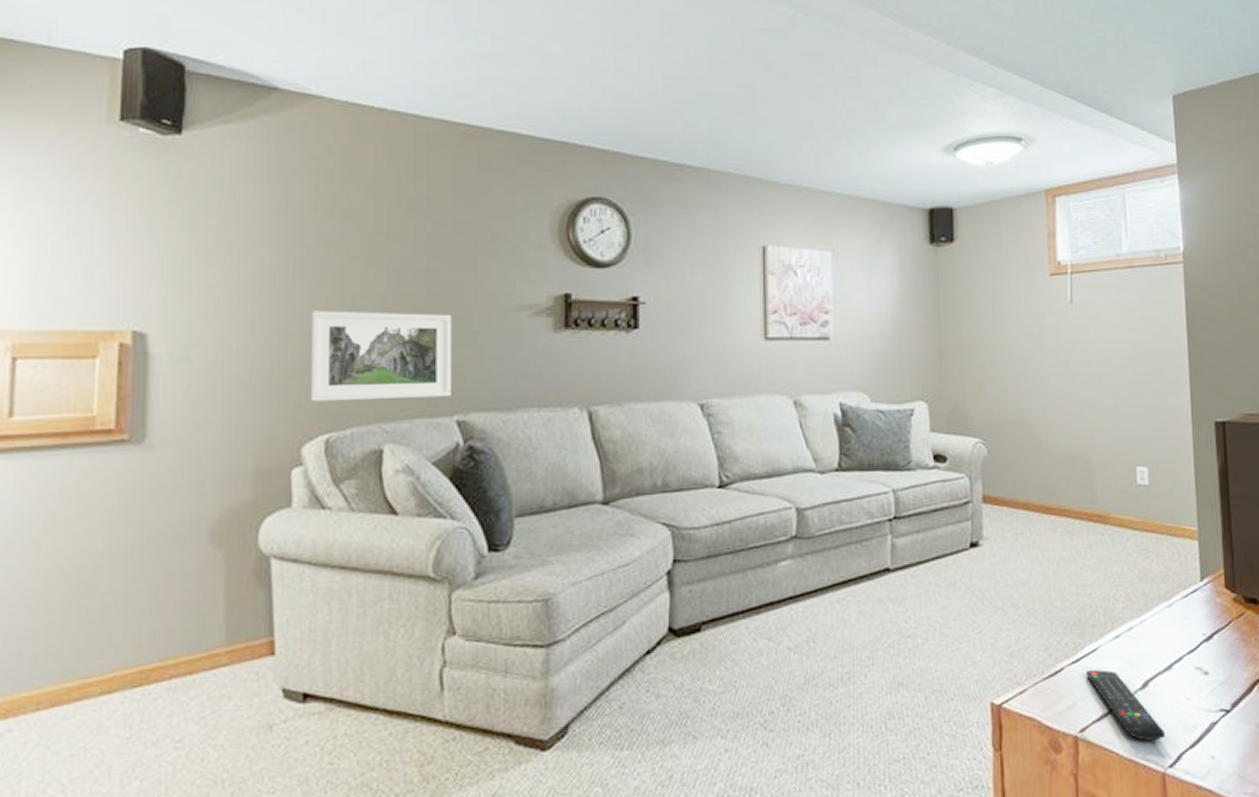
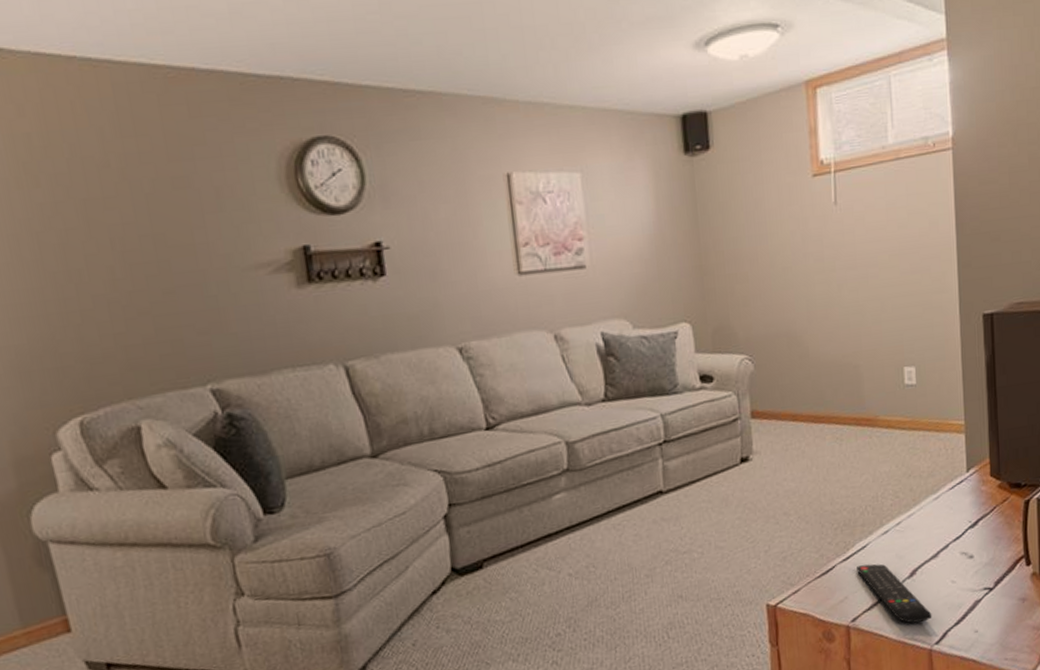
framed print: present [310,310,452,402] -> none [37,279,201,385]

